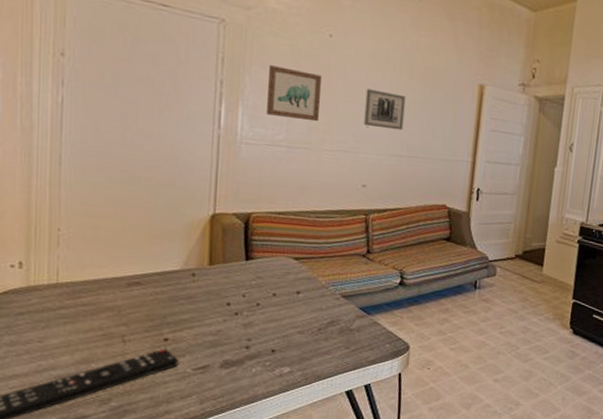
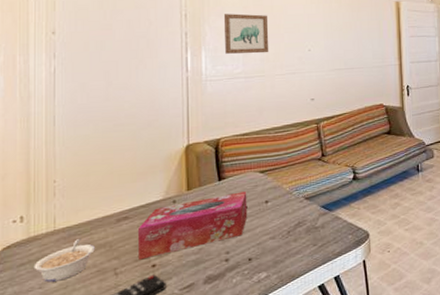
legume: none [33,296,101,338] -> present [34,237,95,282]
tissue box: none [149,276,277,331] -> present [137,191,248,260]
wall art: present [363,88,406,131] -> none [305,19,339,50]

